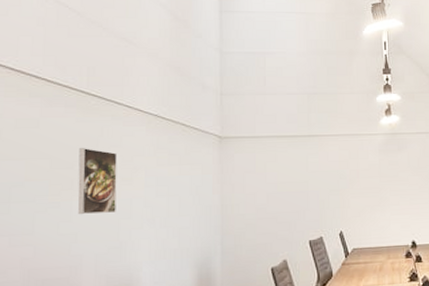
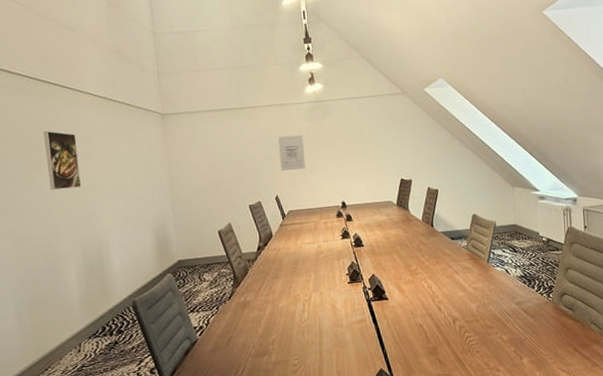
wall art: none [347,167,376,205] -> present [278,135,306,171]

